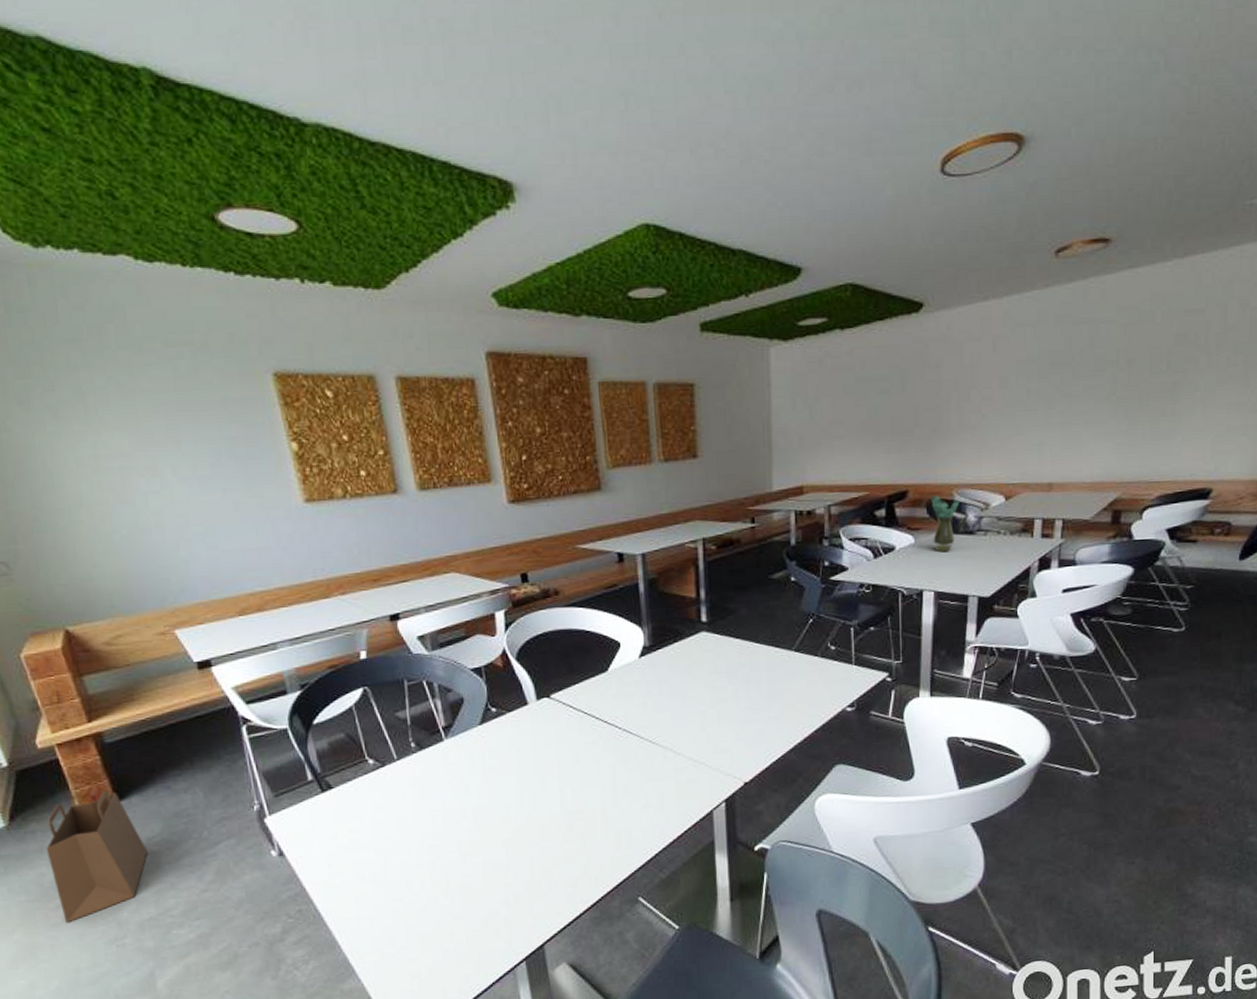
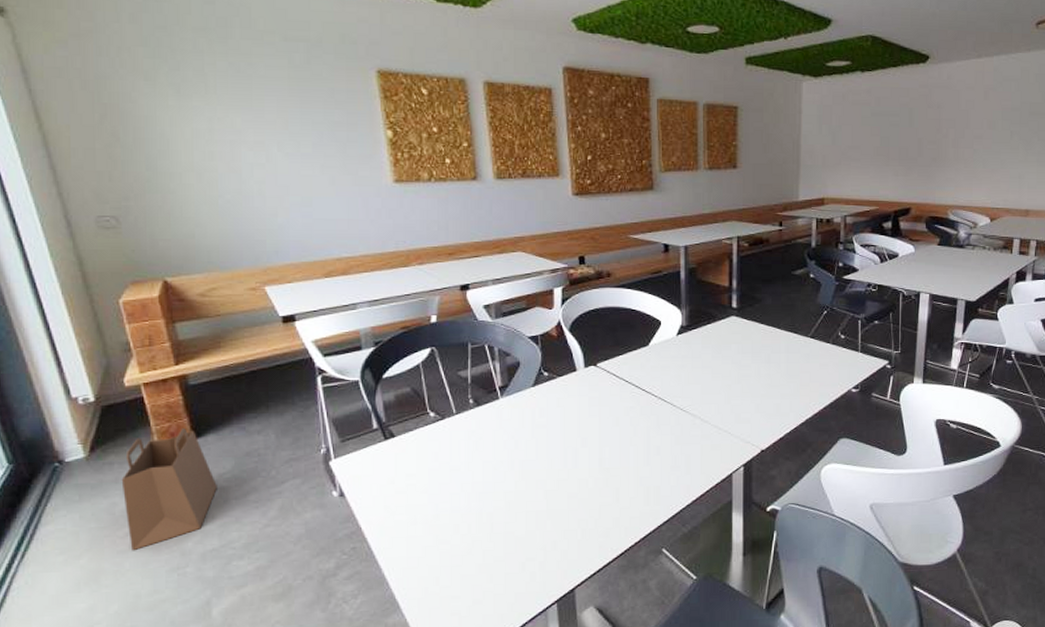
vase: present [929,494,959,551] -> none [928,213,953,260]

